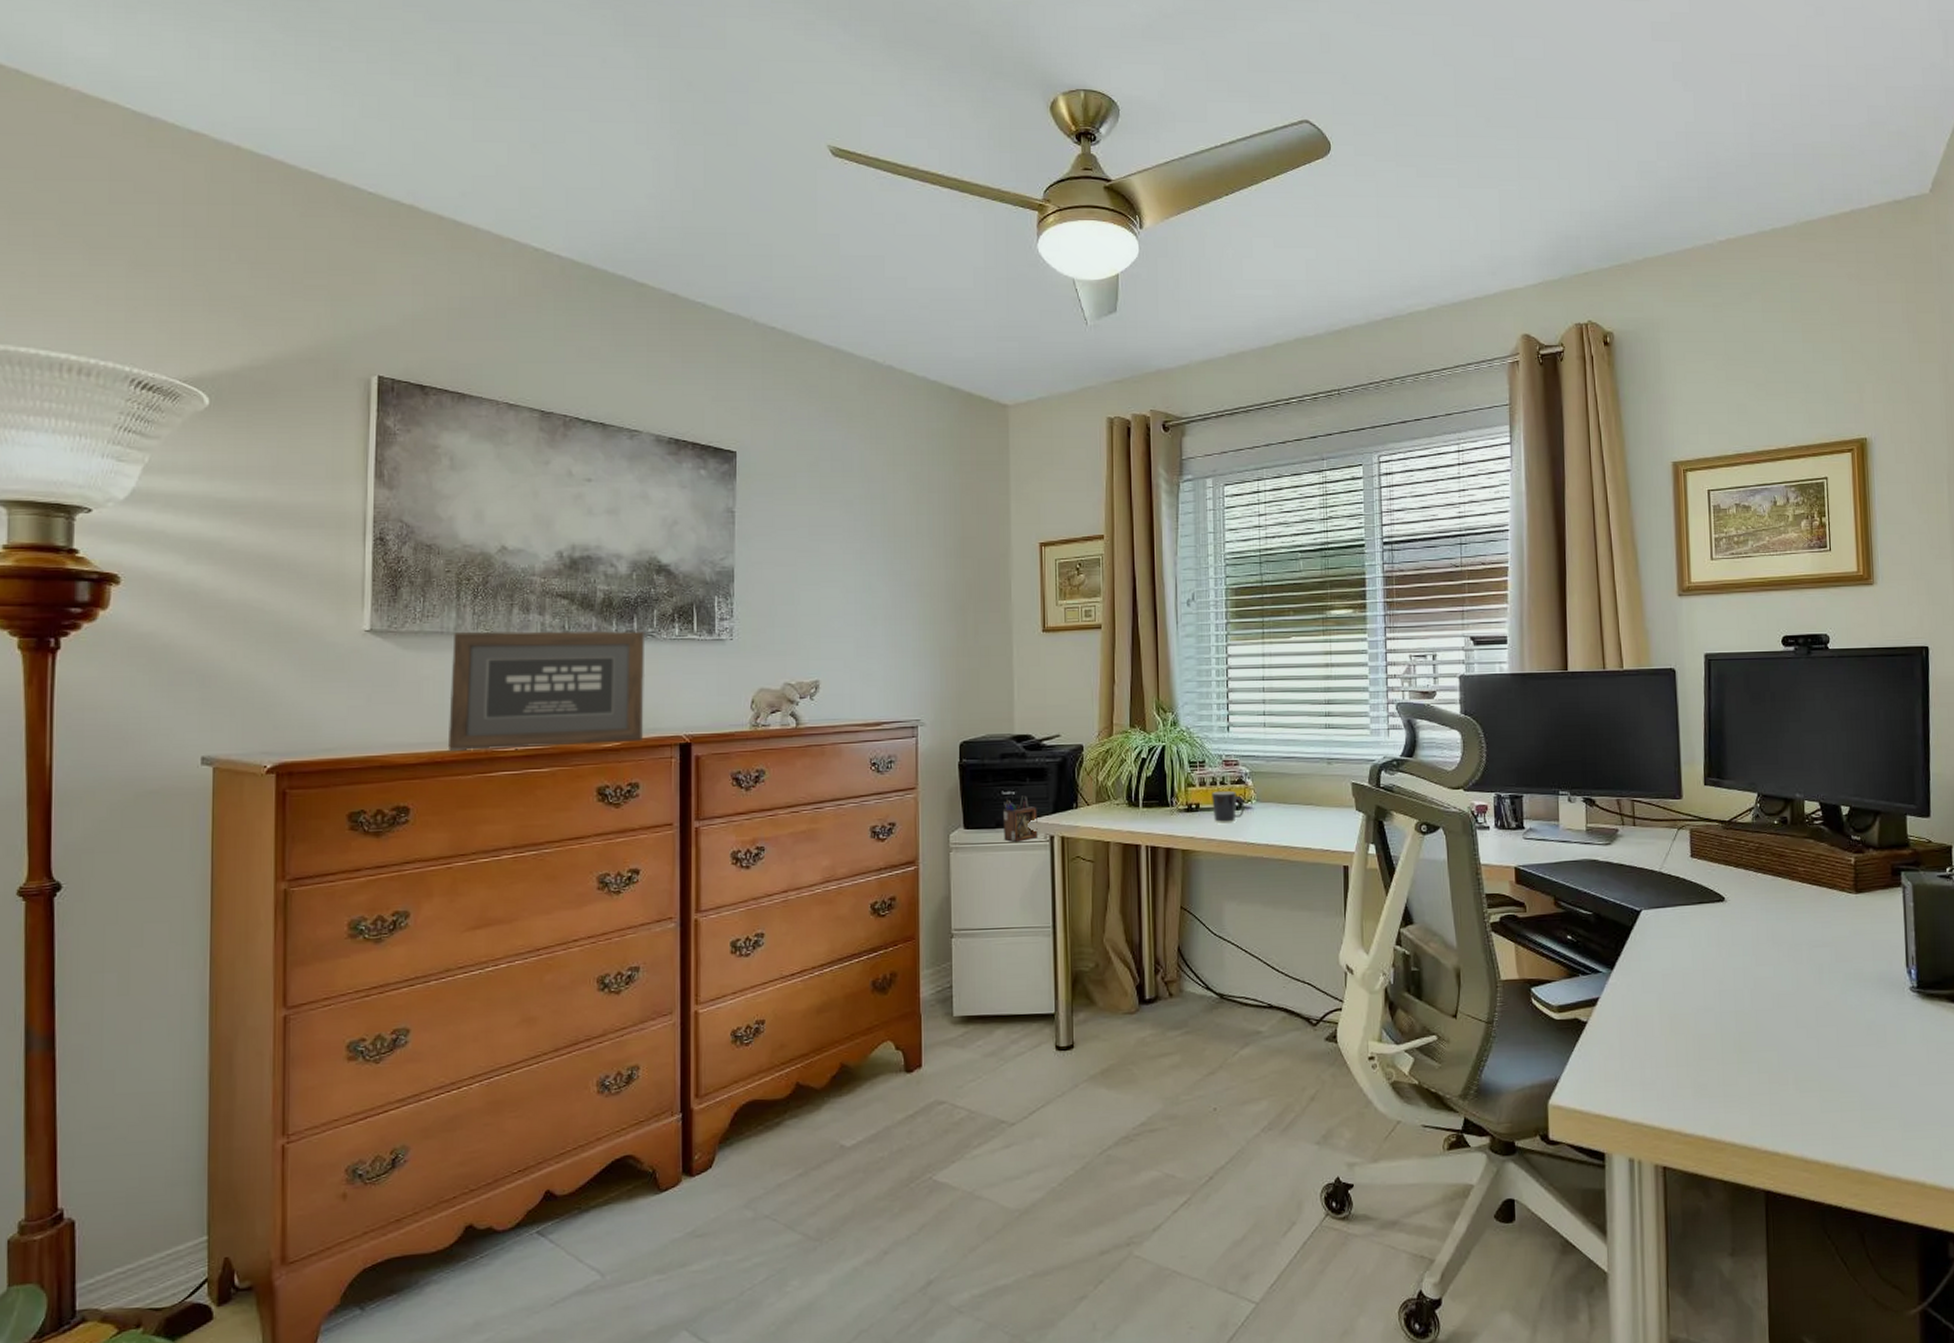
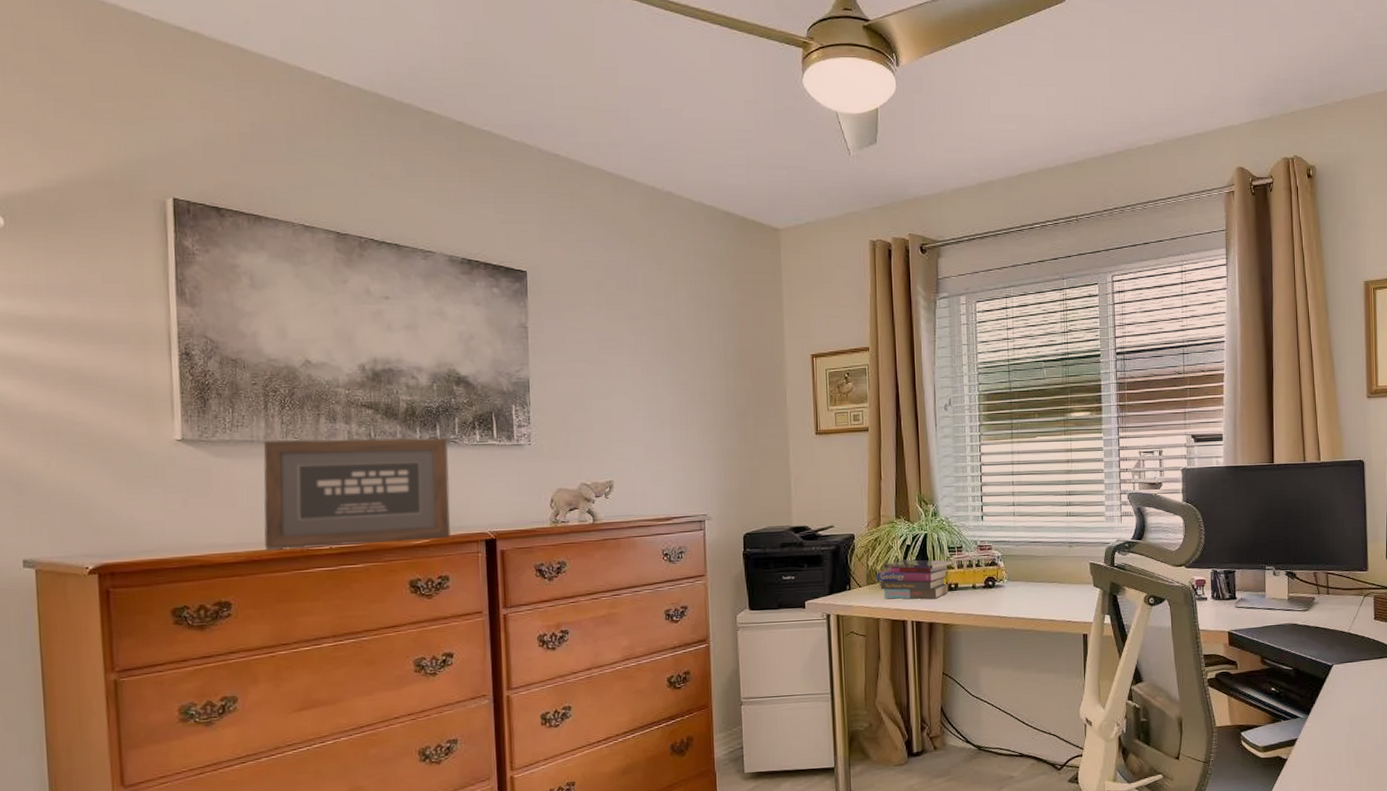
desk organizer: present [1002,795,1038,842] -> none [783,580,816,621]
books: none [1108,775,1194,821] -> present [877,559,953,599]
mug: present [1212,790,1245,825] -> none [968,571,997,601]

